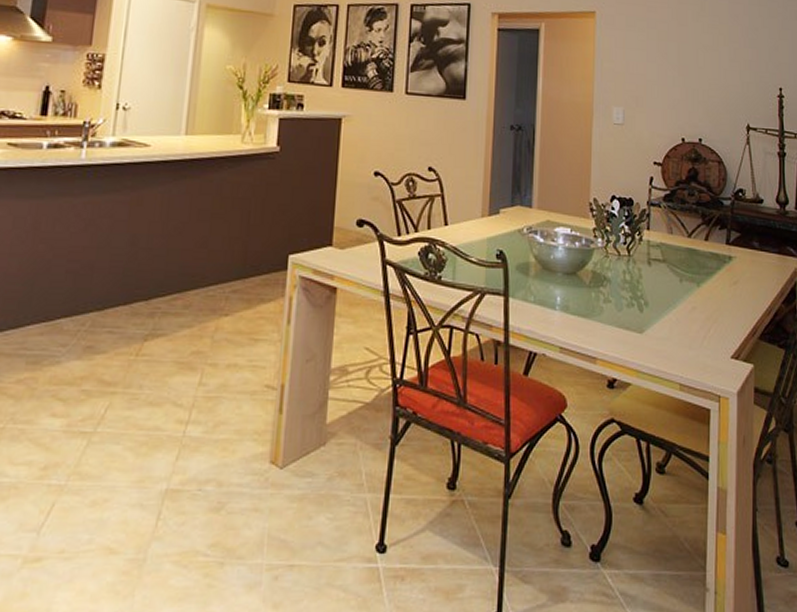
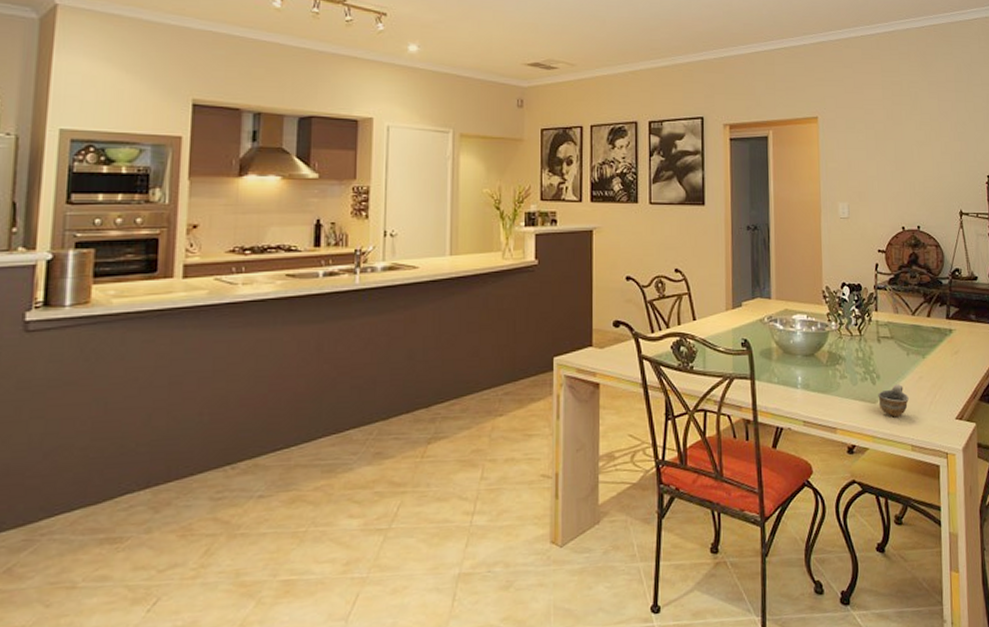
cup: none [645,314,679,351] -> present [878,384,909,417]

